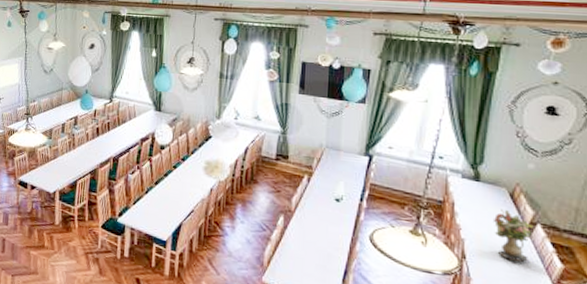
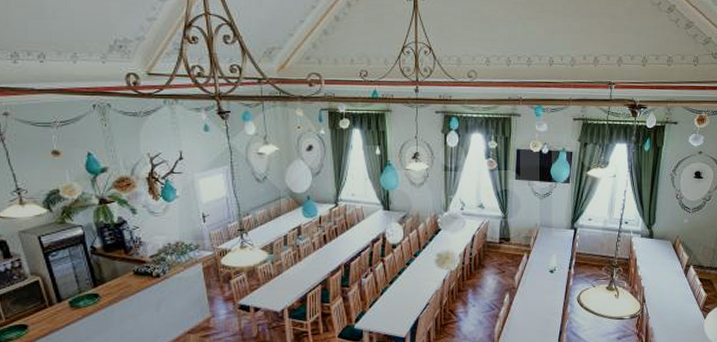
bouquet: present [492,208,534,262] -> none [662,258,688,297]

